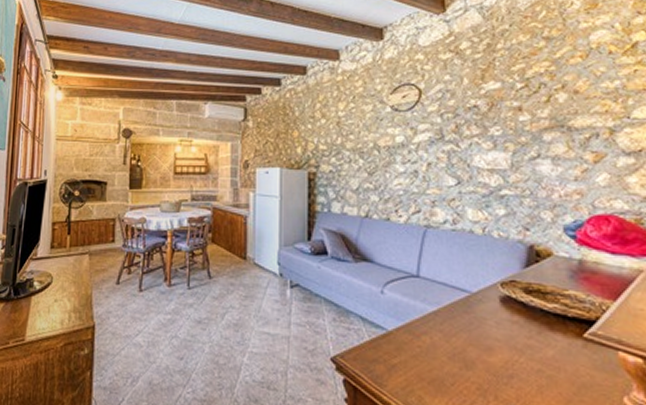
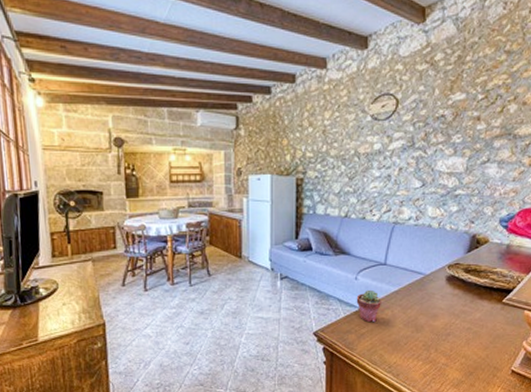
potted succulent: none [383,307,416,352] -> present [356,289,381,323]

